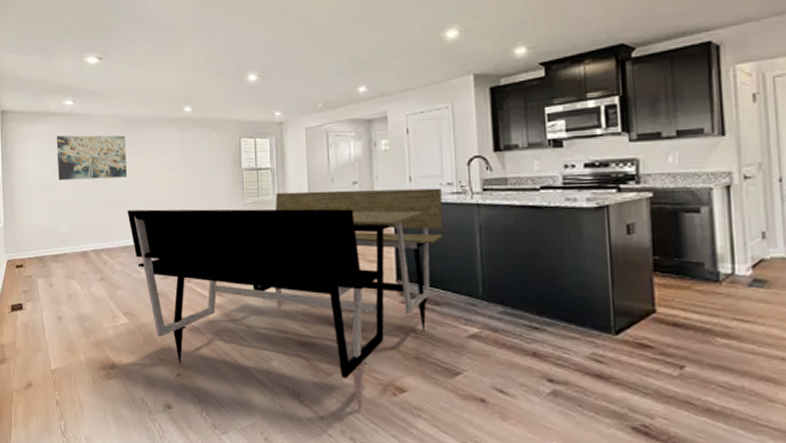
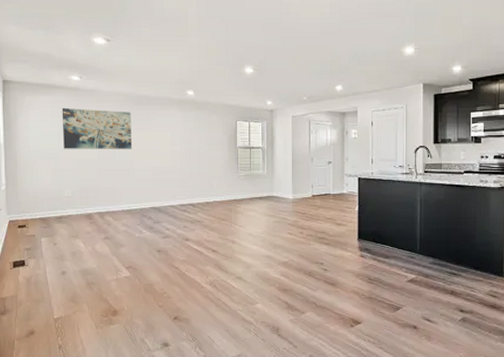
dining table: present [127,188,443,412] -> none [131,168,395,340]

